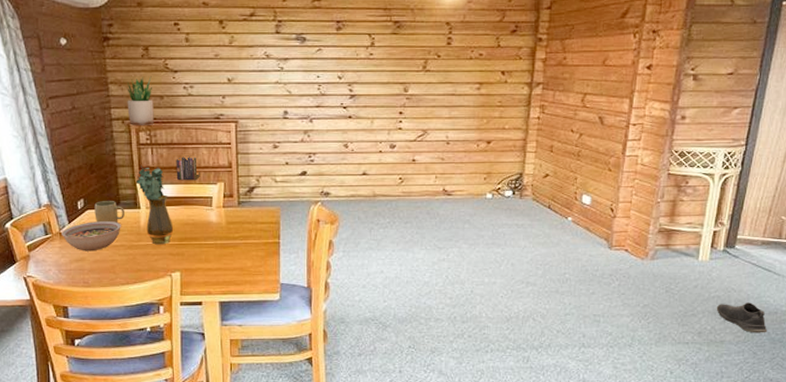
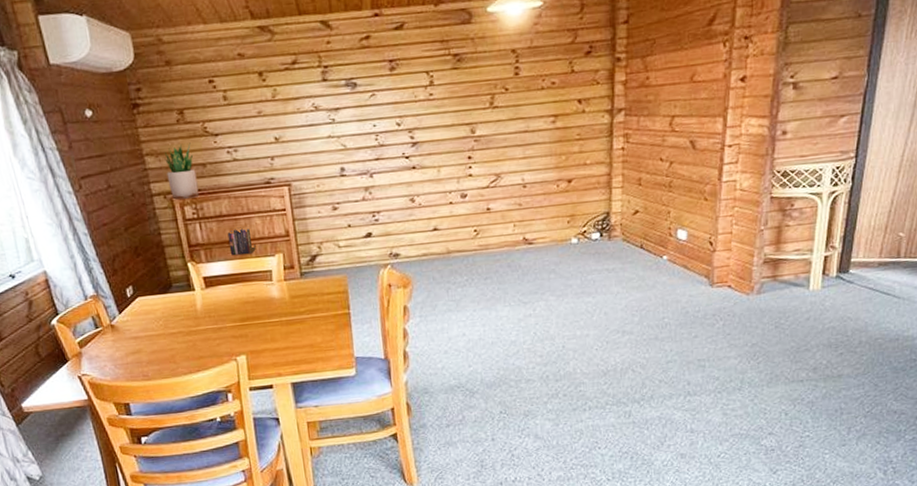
bowl: present [62,221,121,251] -> none [113,307,177,343]
mug: present [94,201,126,224] -> none [144,285,179,310]
vase: present [135,166,174,245] -> none [186,242,234,328]
shoe: present [716,302,768,333] -> none [831,330,889,364]

